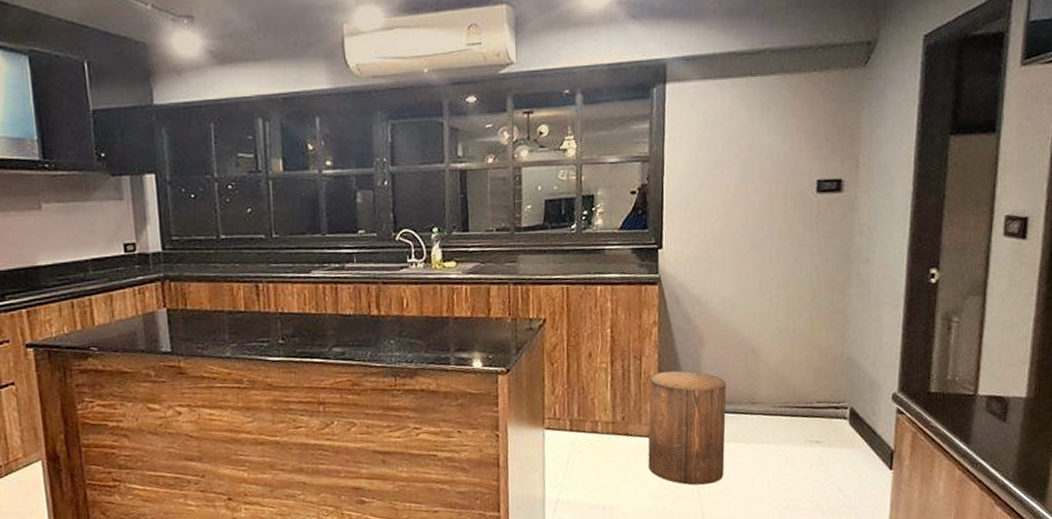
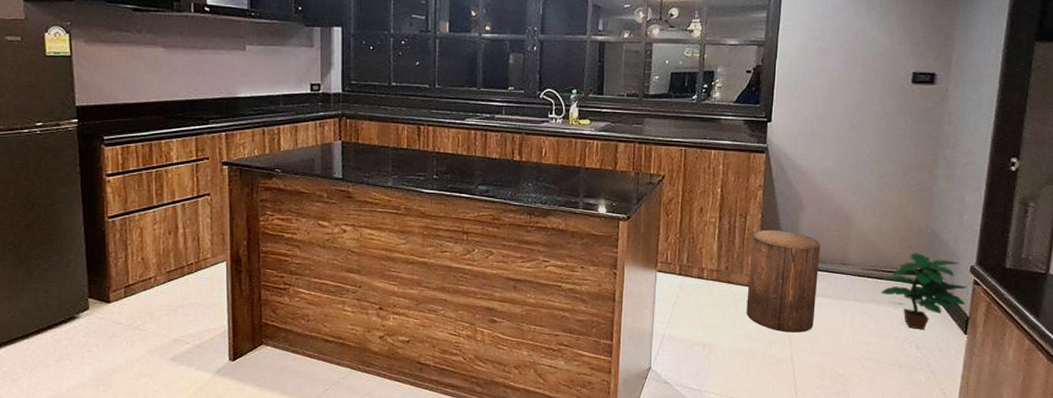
potted plant: none [795,384,891,469] -> present [880,253,968,330]

